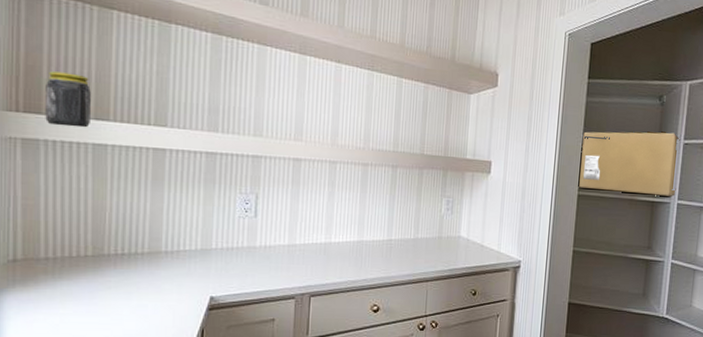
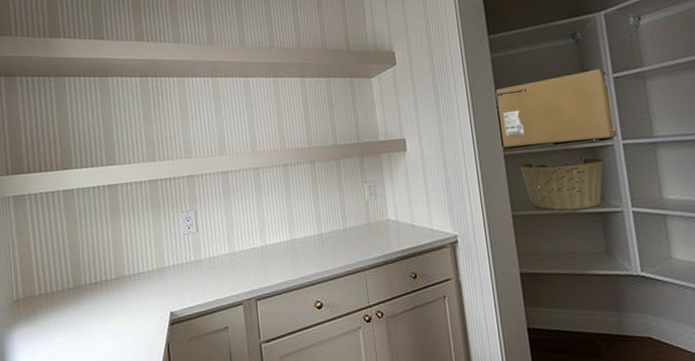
jar: present [45,71,91,128] -> none [25,135,59,181]
basket: none [589,205,659,255] -> present [520,158,604,211]

